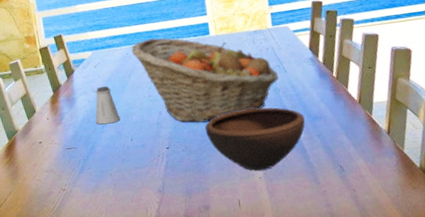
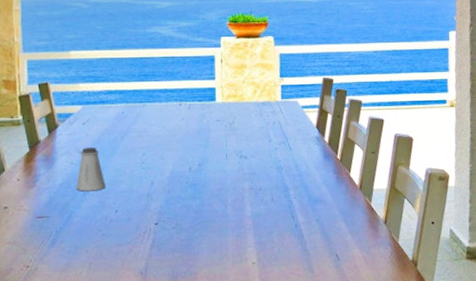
fruit basket: present [131,38,279,123] -> none [127,98,284,198]
bowl: present [205,107,305,171] -> none [201,186,305,255]

